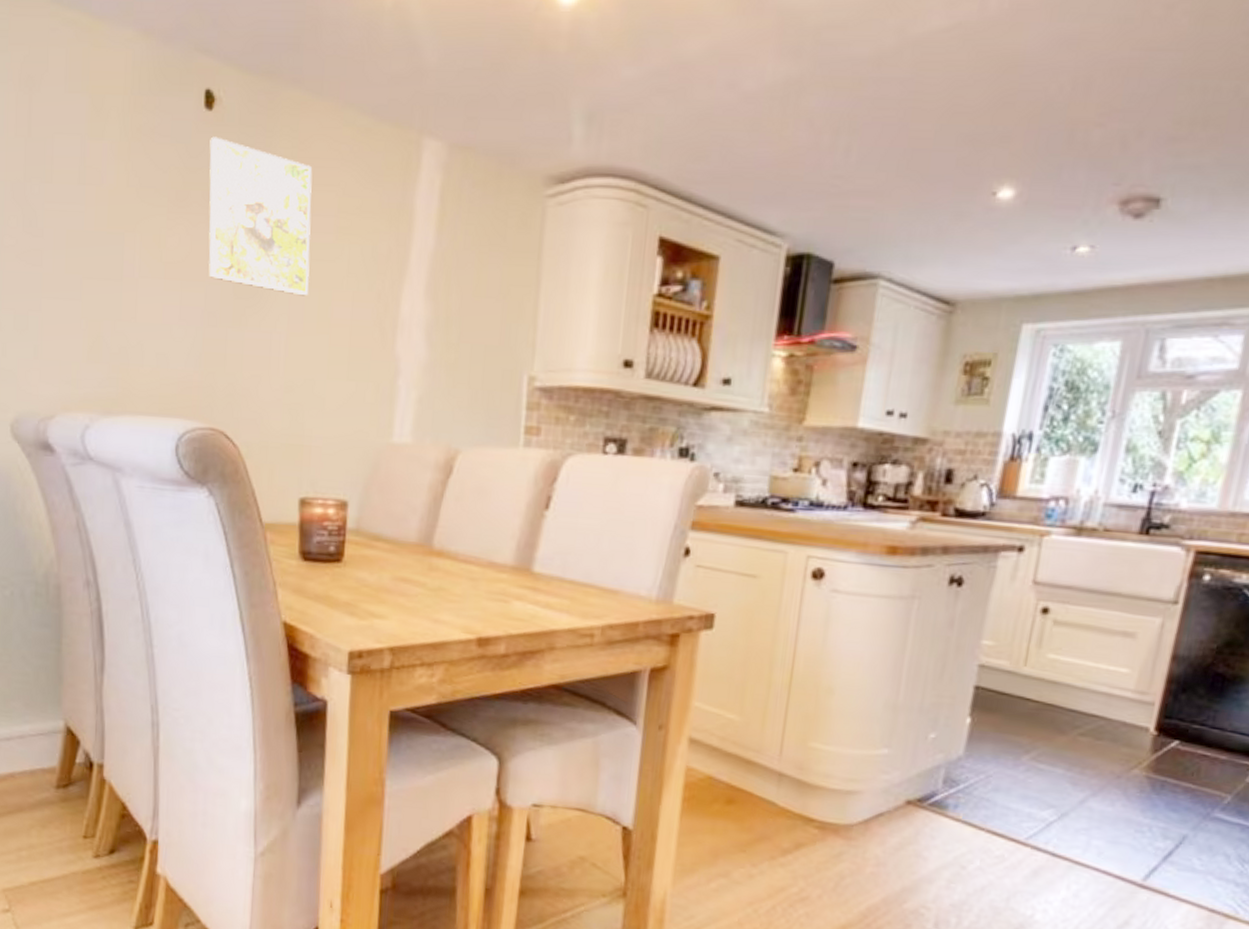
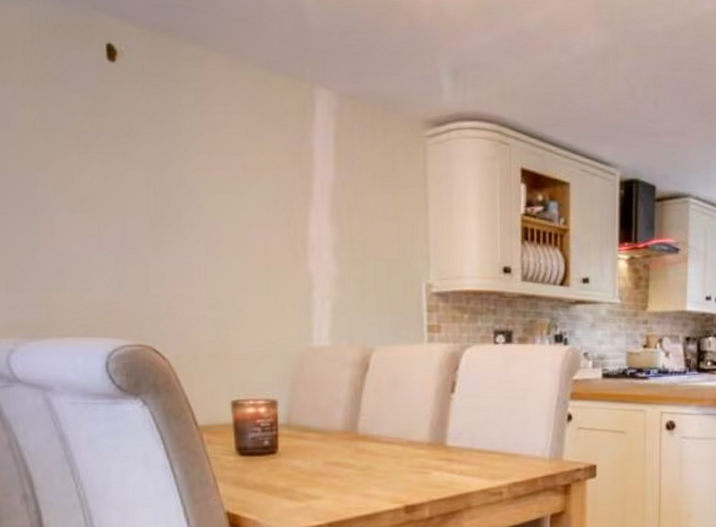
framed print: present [208,136,313,296] -> none [115,85,222,224]

